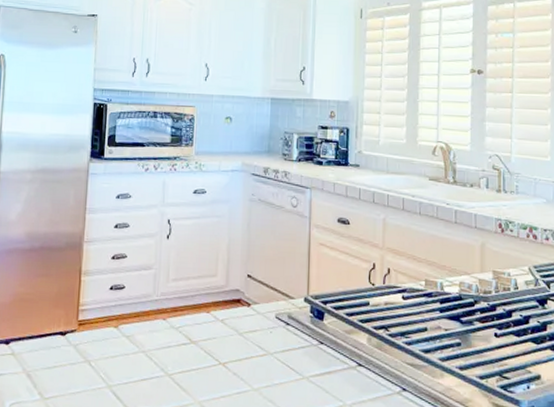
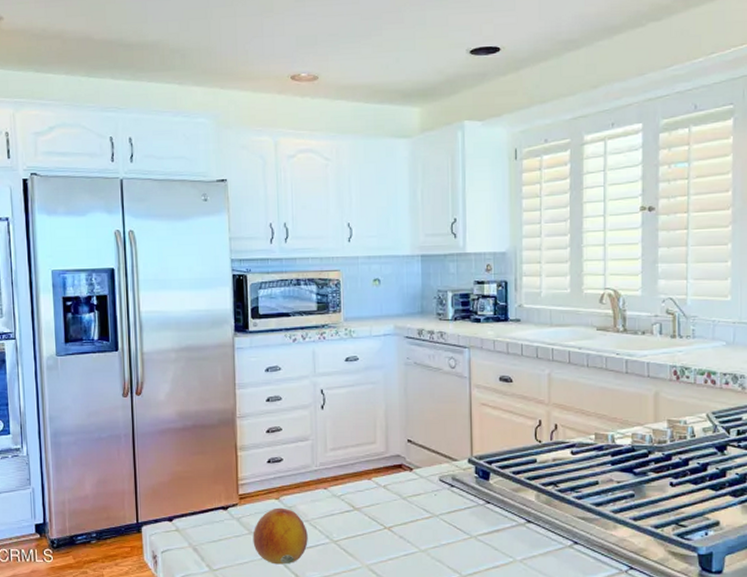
fruit: none [87,336,143,397] -> present [253,507,308,565]

